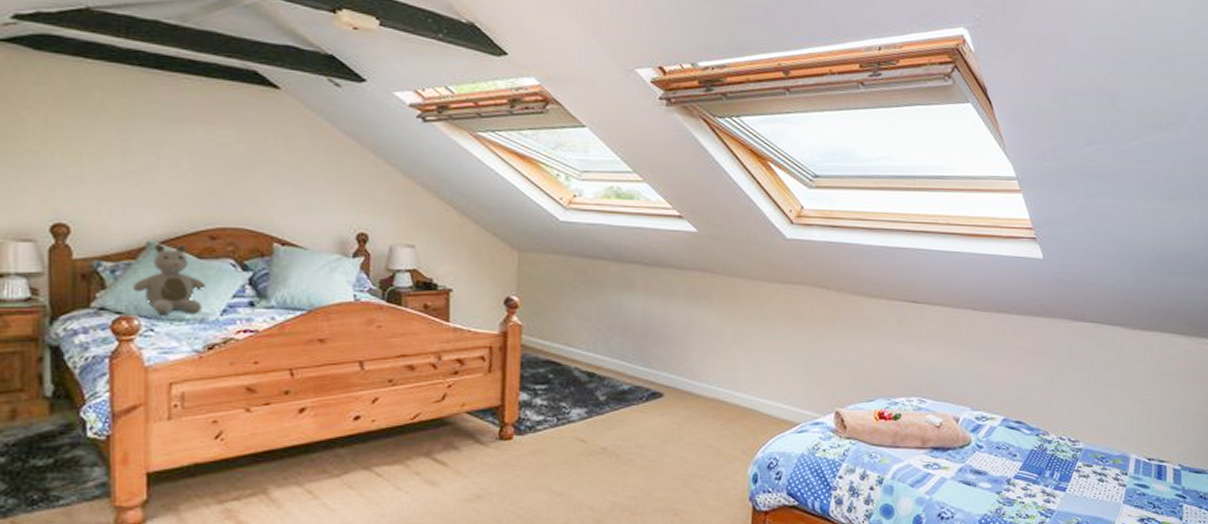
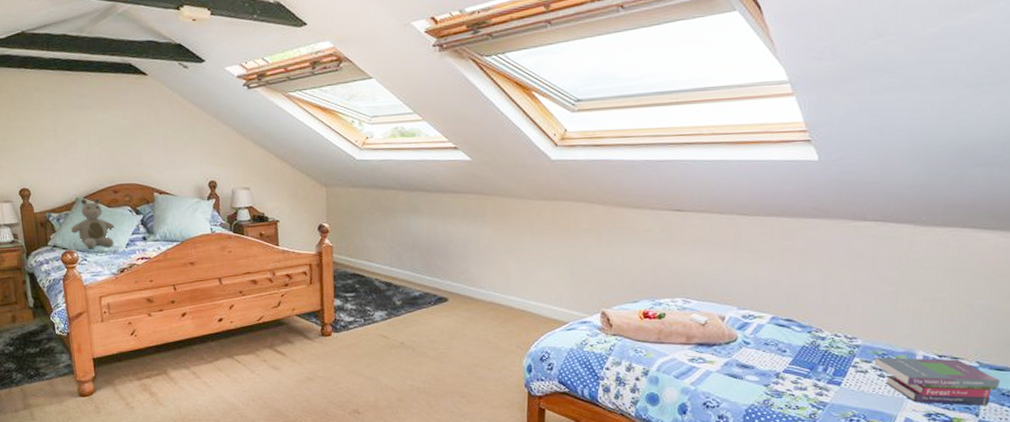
books: none [1094,461,1198,509] -> present [873,357,1000,405]

